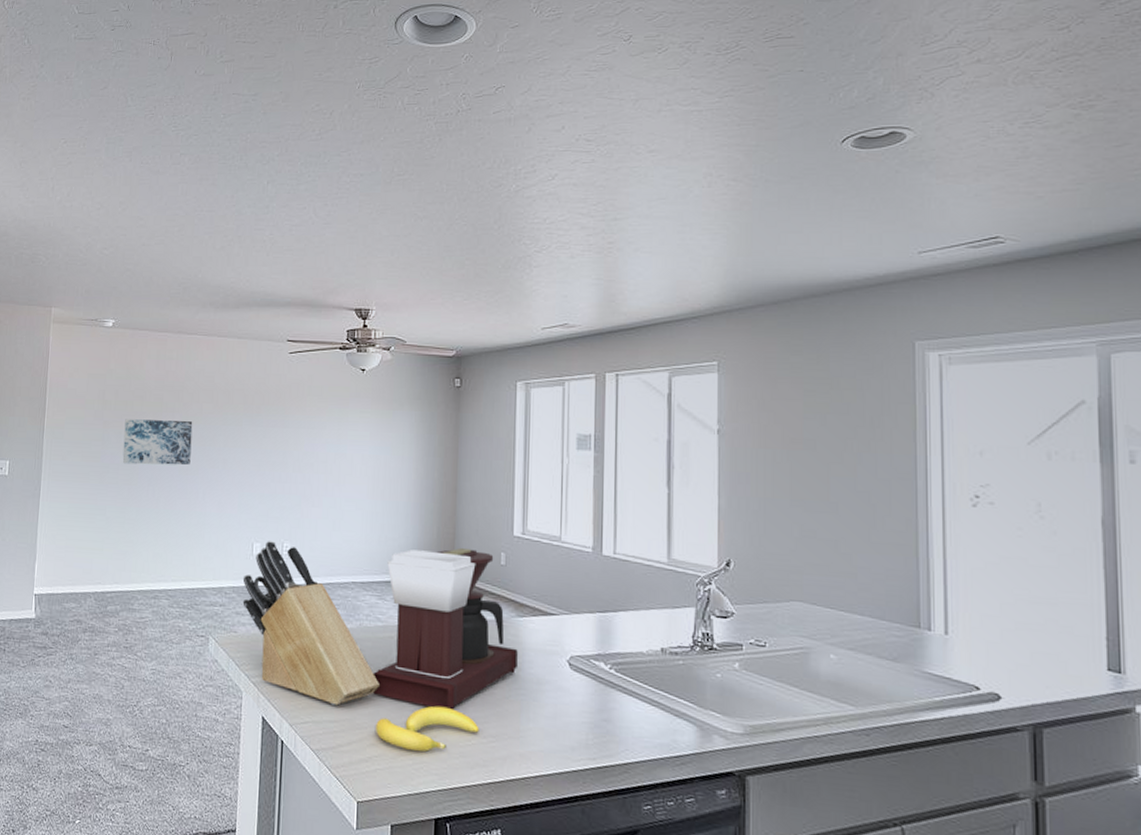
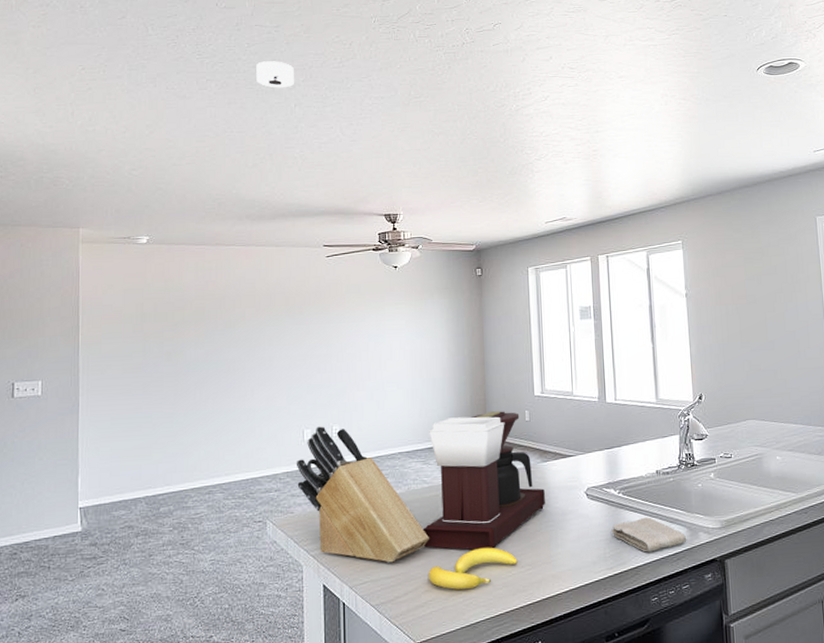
wall art: present [122,419,193,465] -> none [166,326,237,372]
smoke detector: none [230,133,269,163] -> present [256,61,294,88]
washcloth: none [597,703,696,749] -> present [611,517,687,552]

